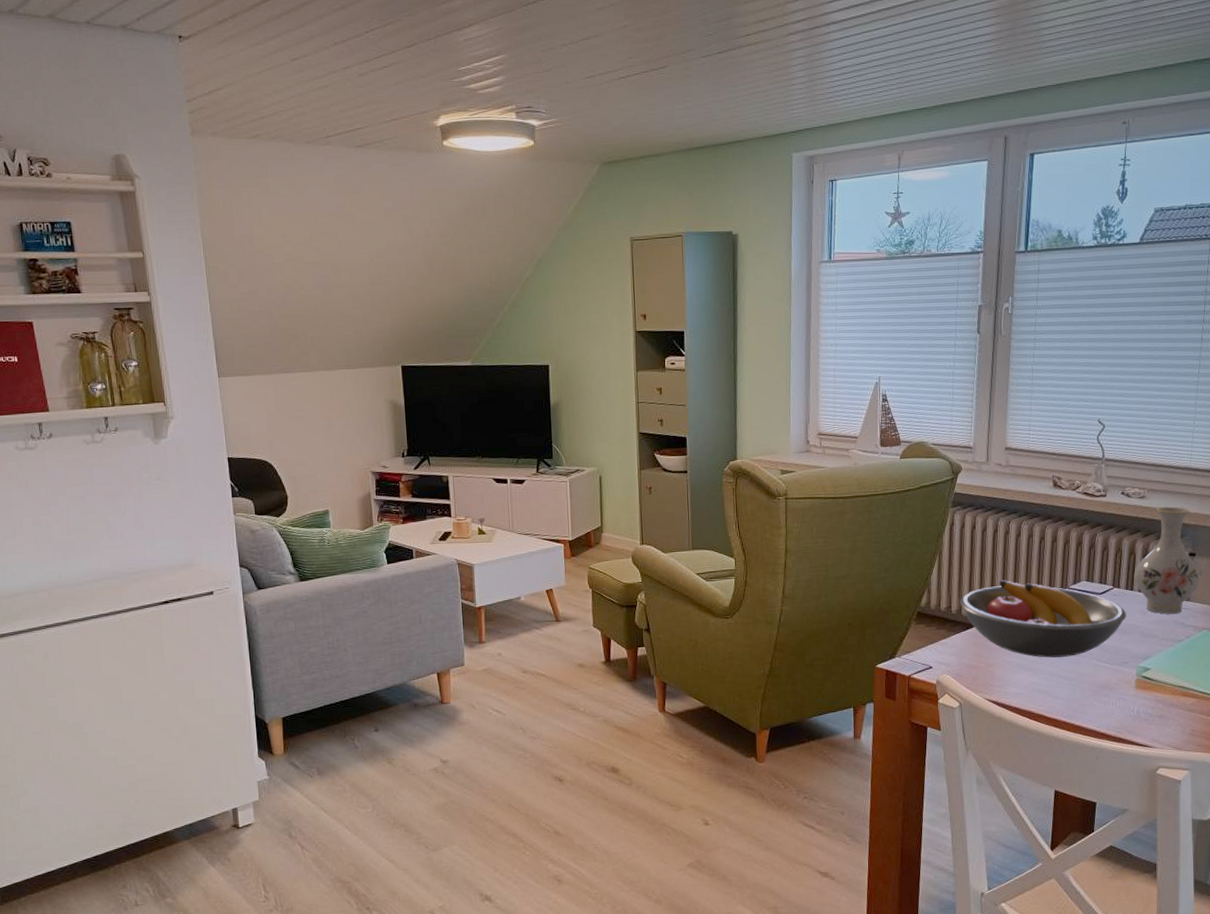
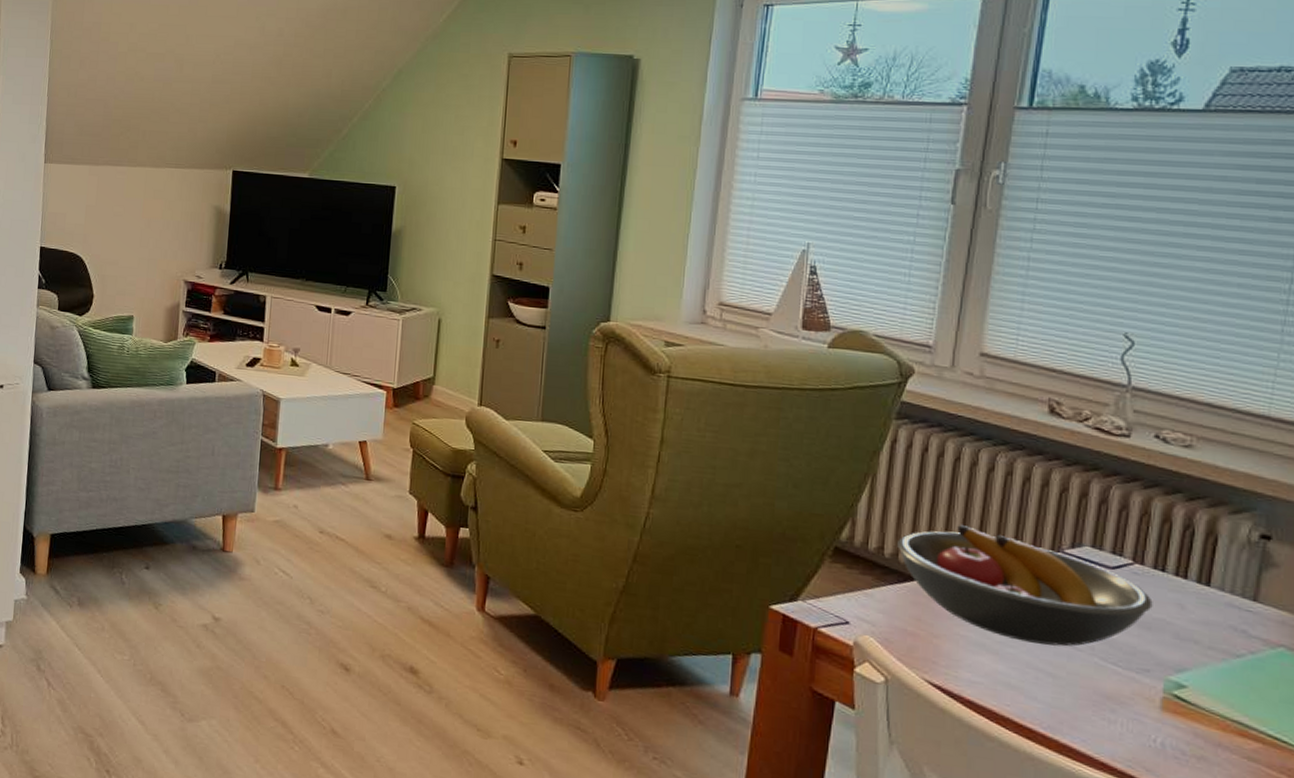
vase: present [1134,506,1201,614] -> none [1167,463,1278,617]

